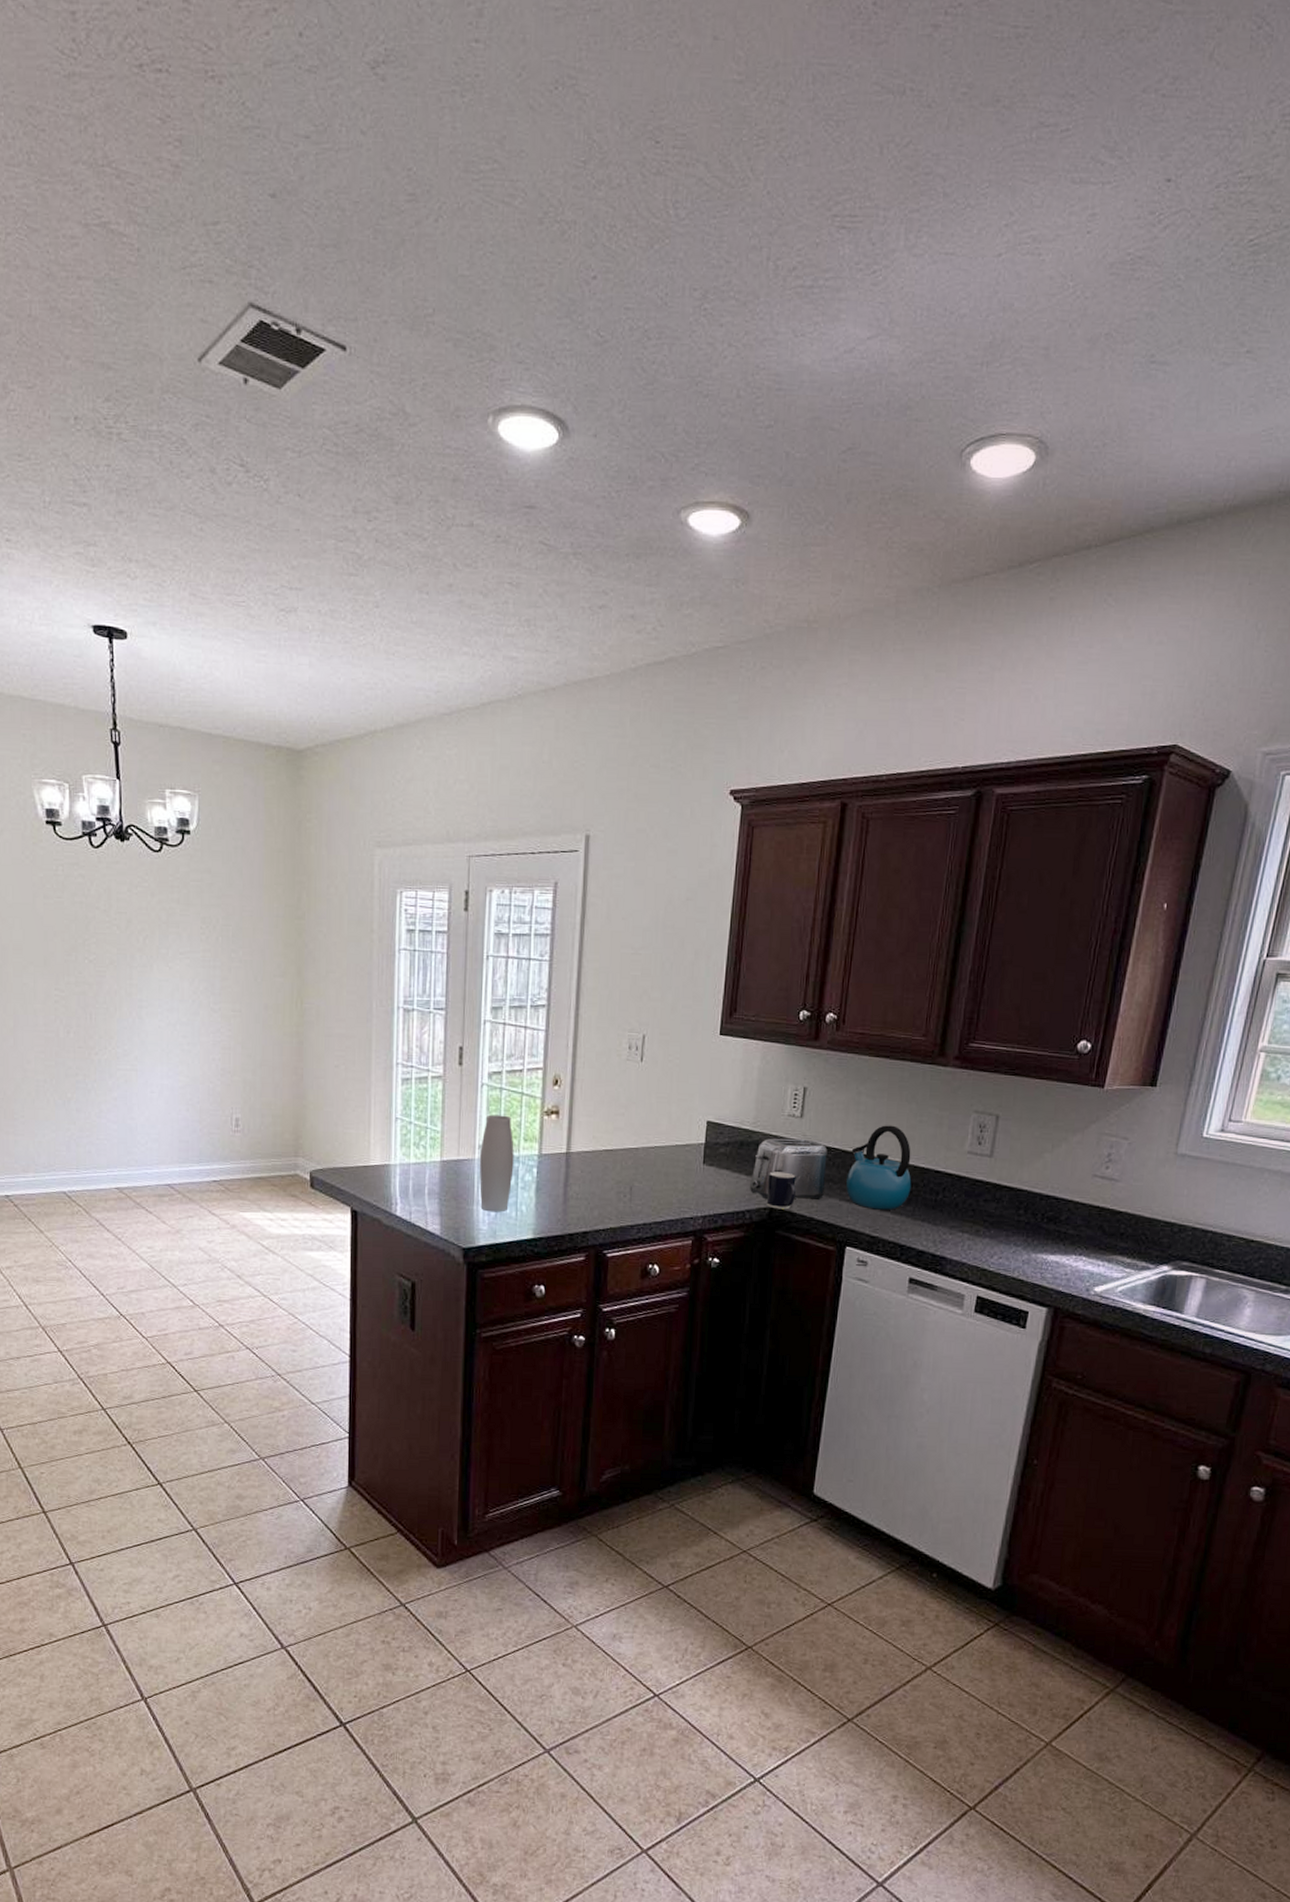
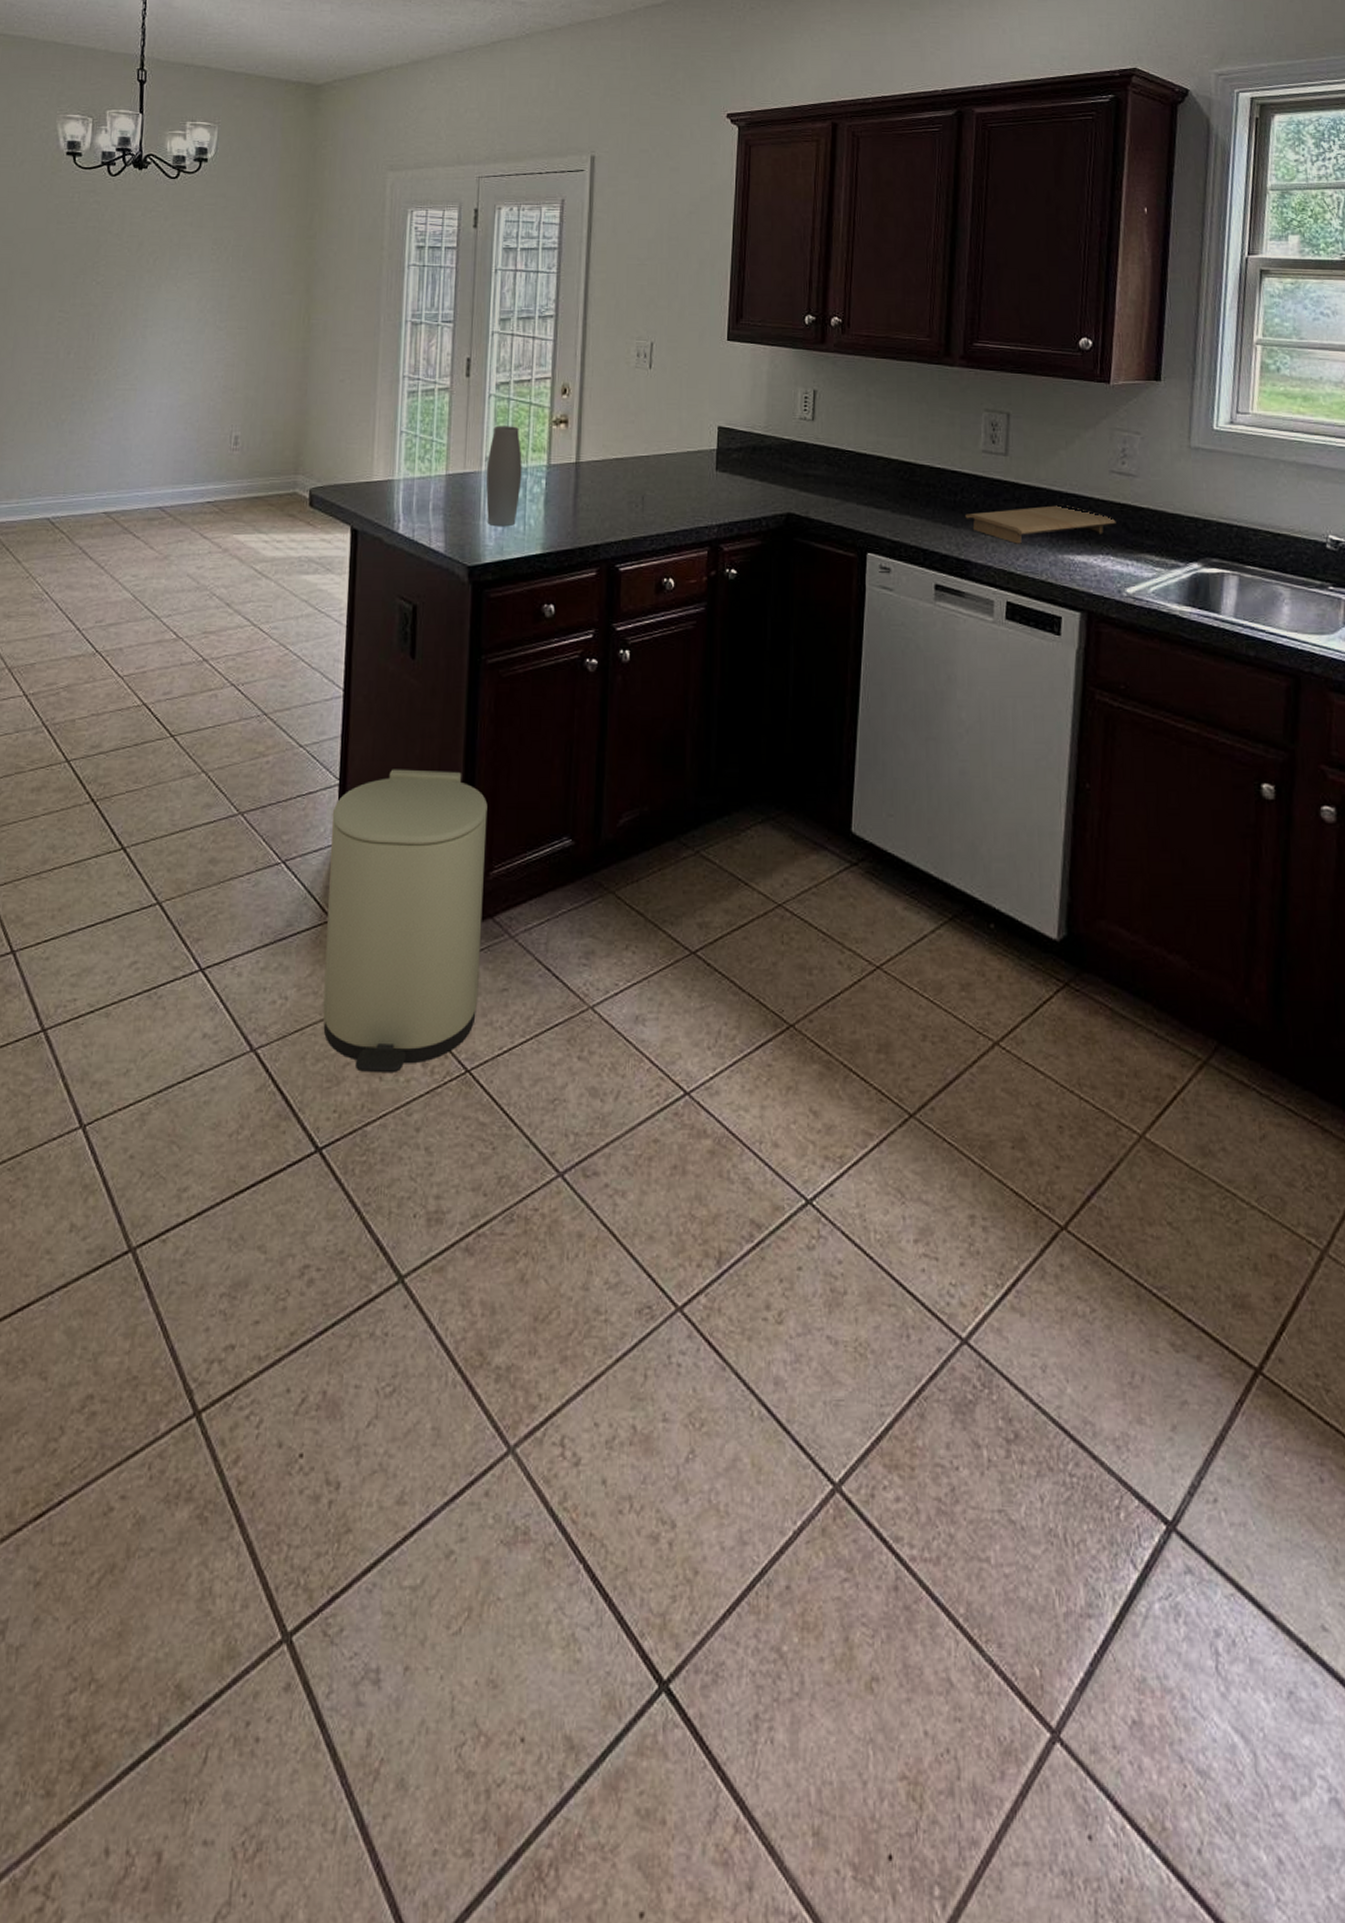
pedal bin: none [342,1426,483,1670] -> present [322,769,488,1074]
toaster: present [750,1138,828,1201] -> none [765,442,842,506]
mug: present [766,1171,796,1210] -> none [782,476,812,516]
kettle: present [846,1125,912,1210] -> none [863,426,929,513]
cutting board: none [945,1207,1093,1243] -> present [965,505,1116,544]

